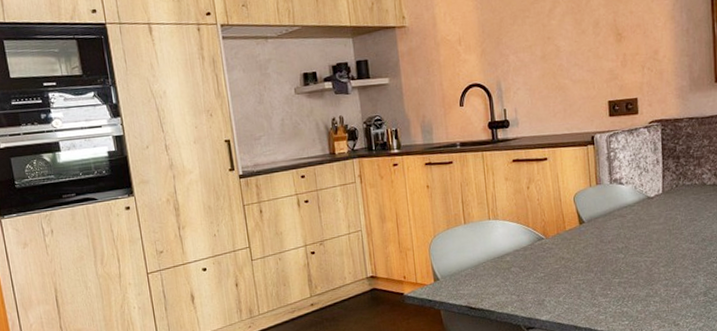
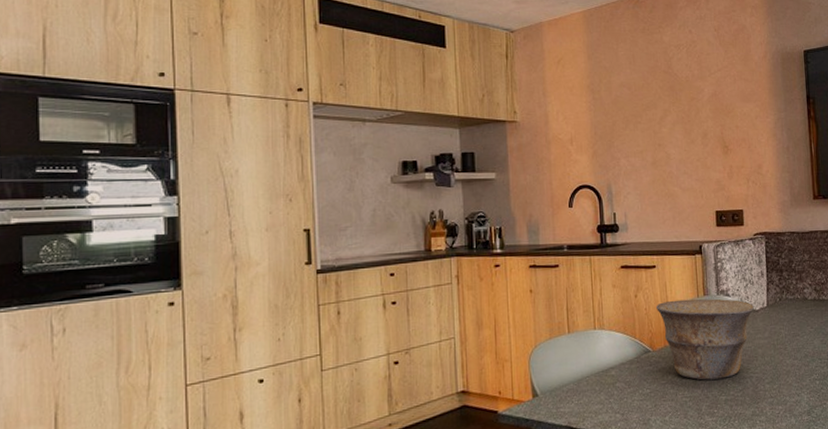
bowl: none [549,187,649,265] -> present [656,298,754,380]

